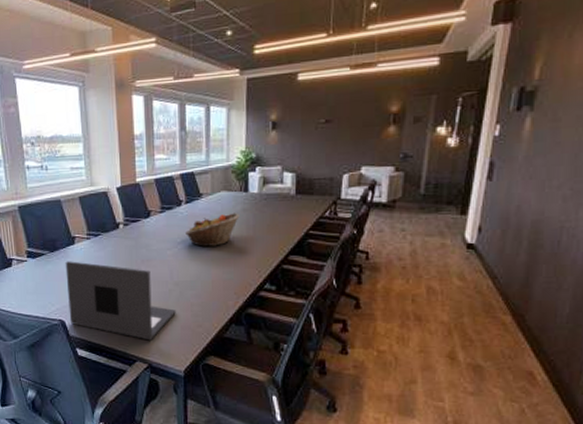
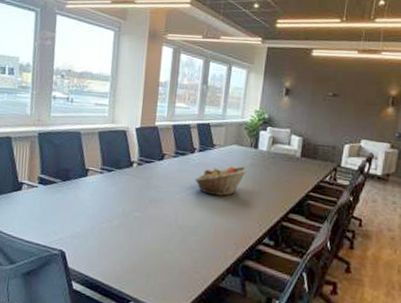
laptop: present [65,261,176,341] -> none [70,192,176,282]

